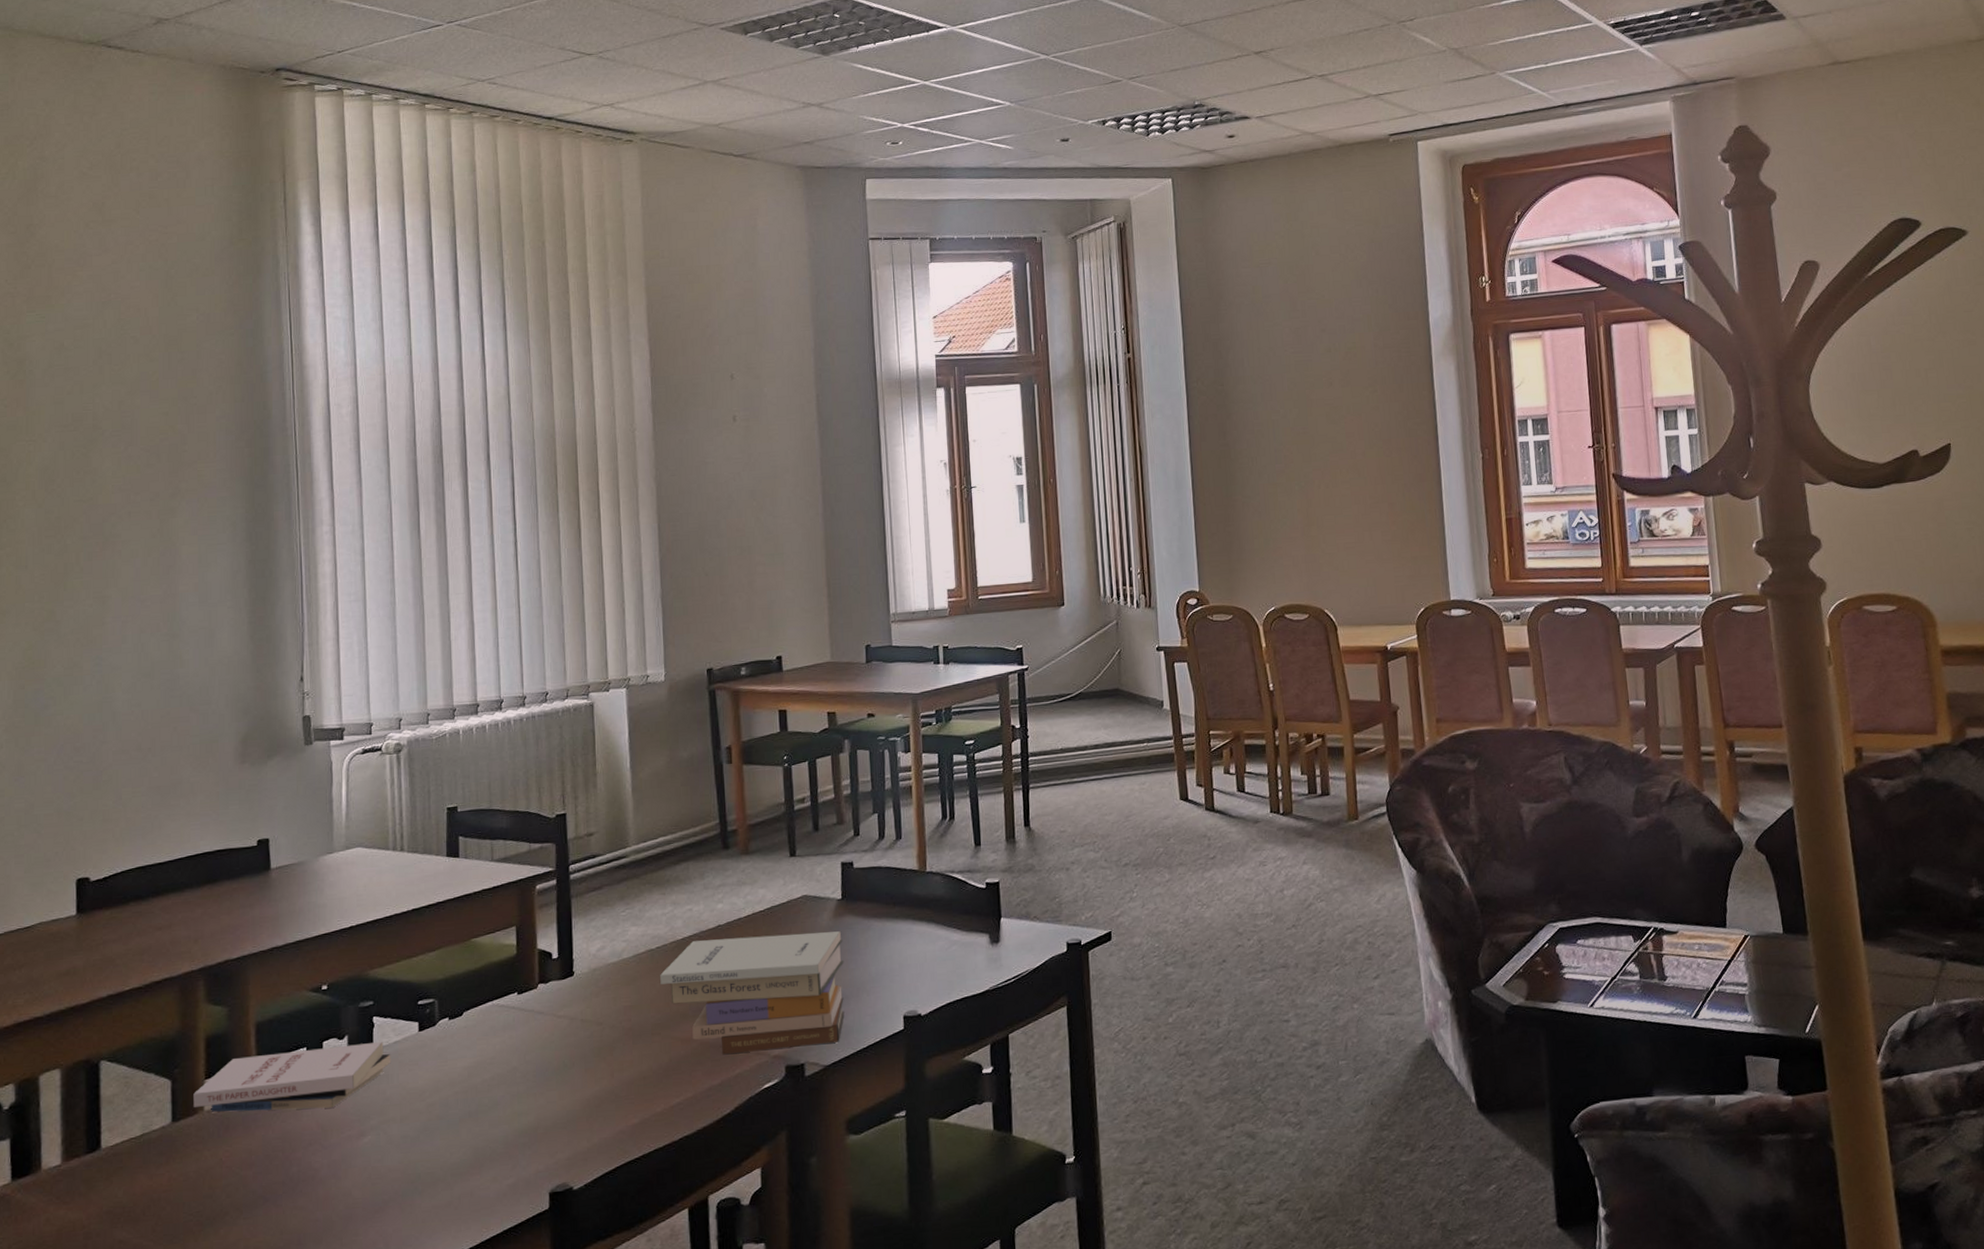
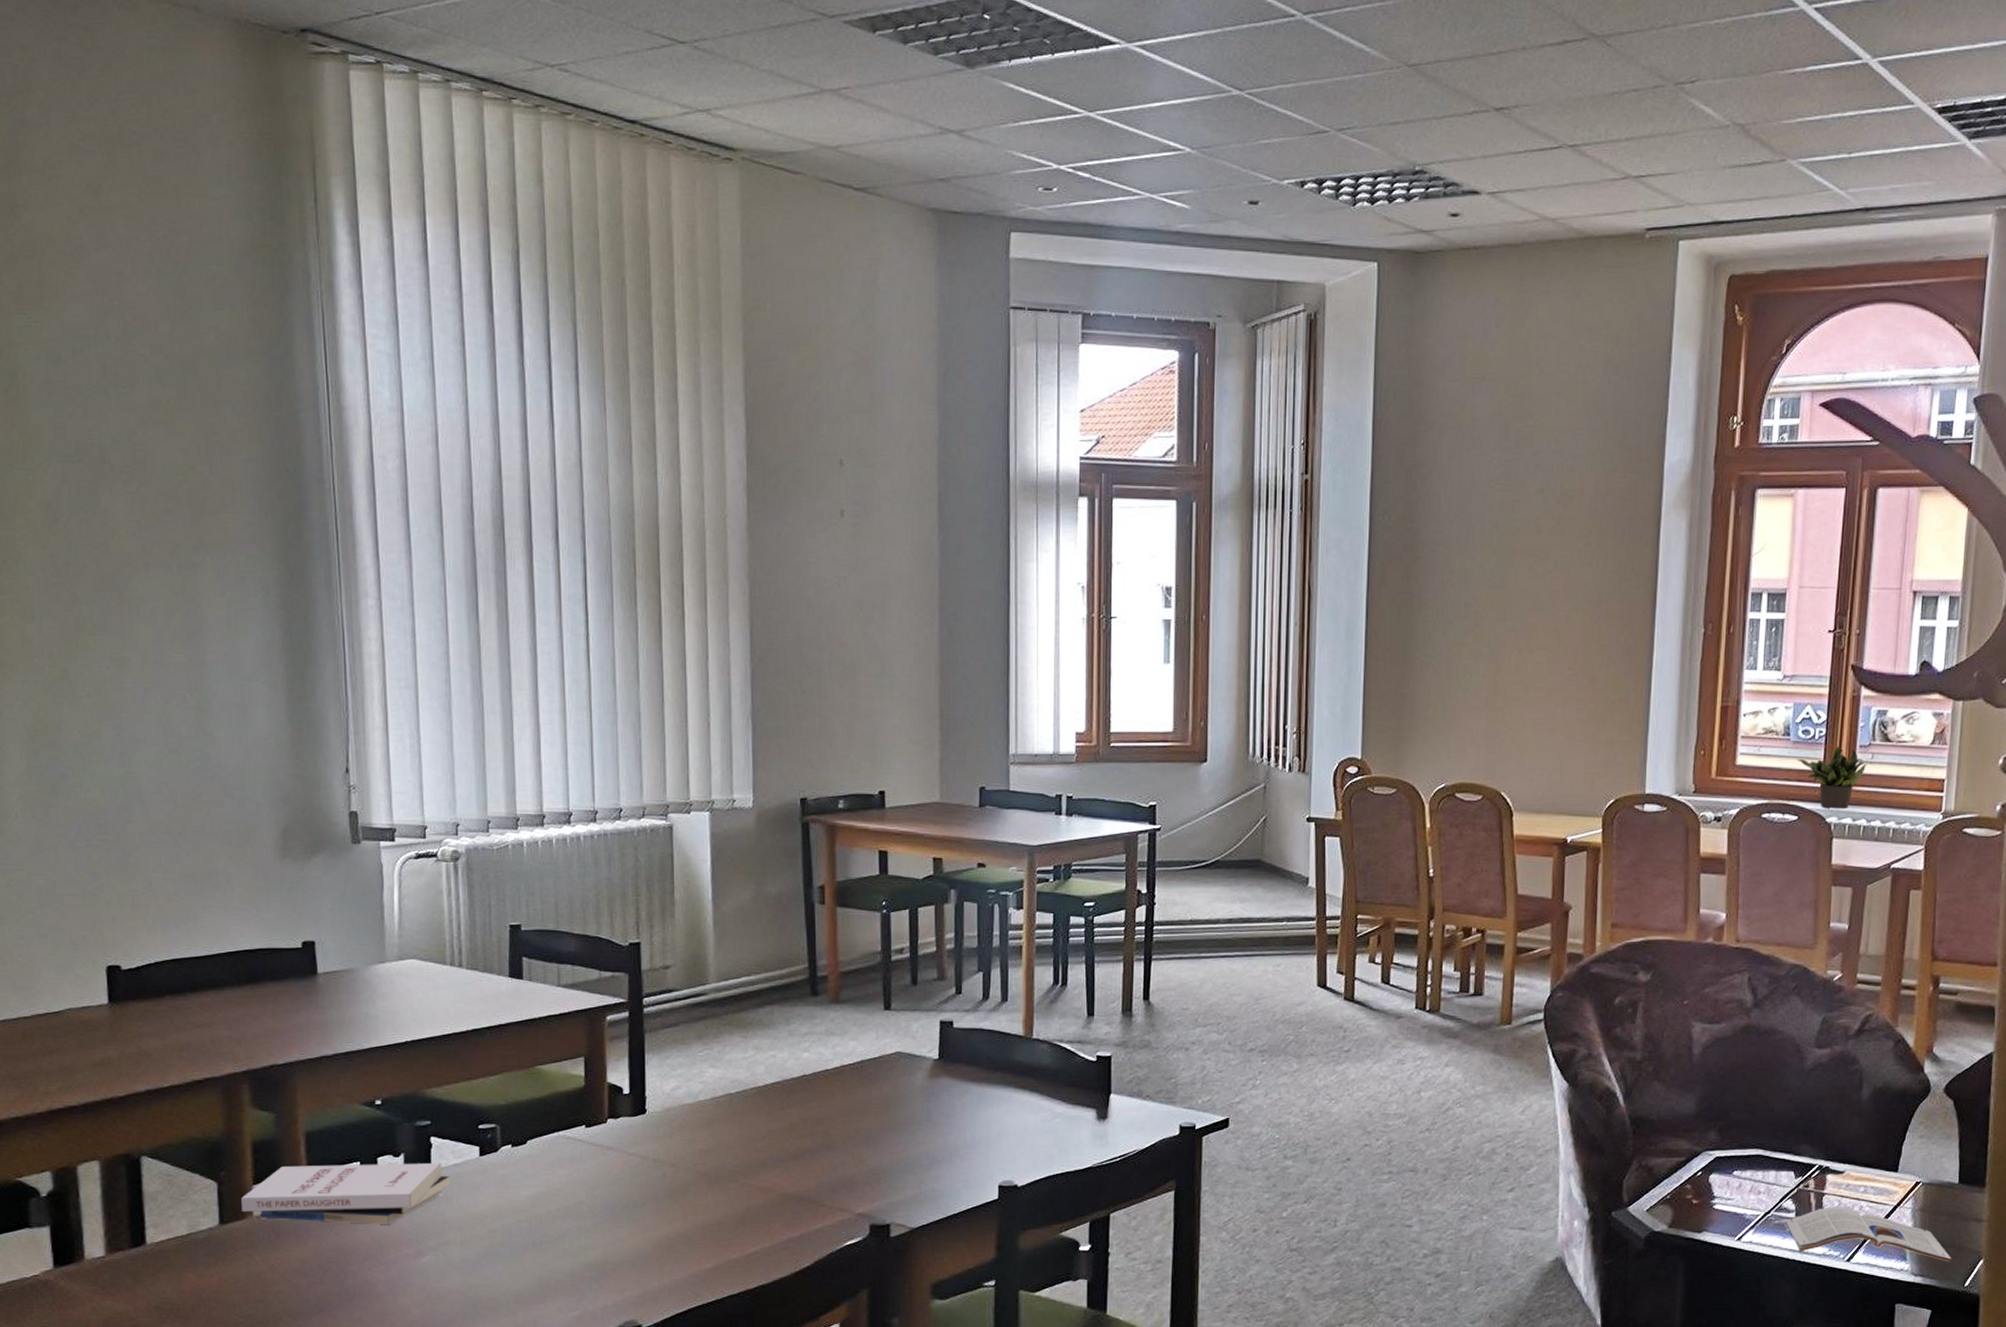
books: present [659,931,845,1055] -> none [738,1089,938,1208]
potted plant: none [1578,544,1639,600] -> present [1797,745,1867,810]
magazine: none [1631,965,1790,1013] -> present [1785,1207,1952,1262]

